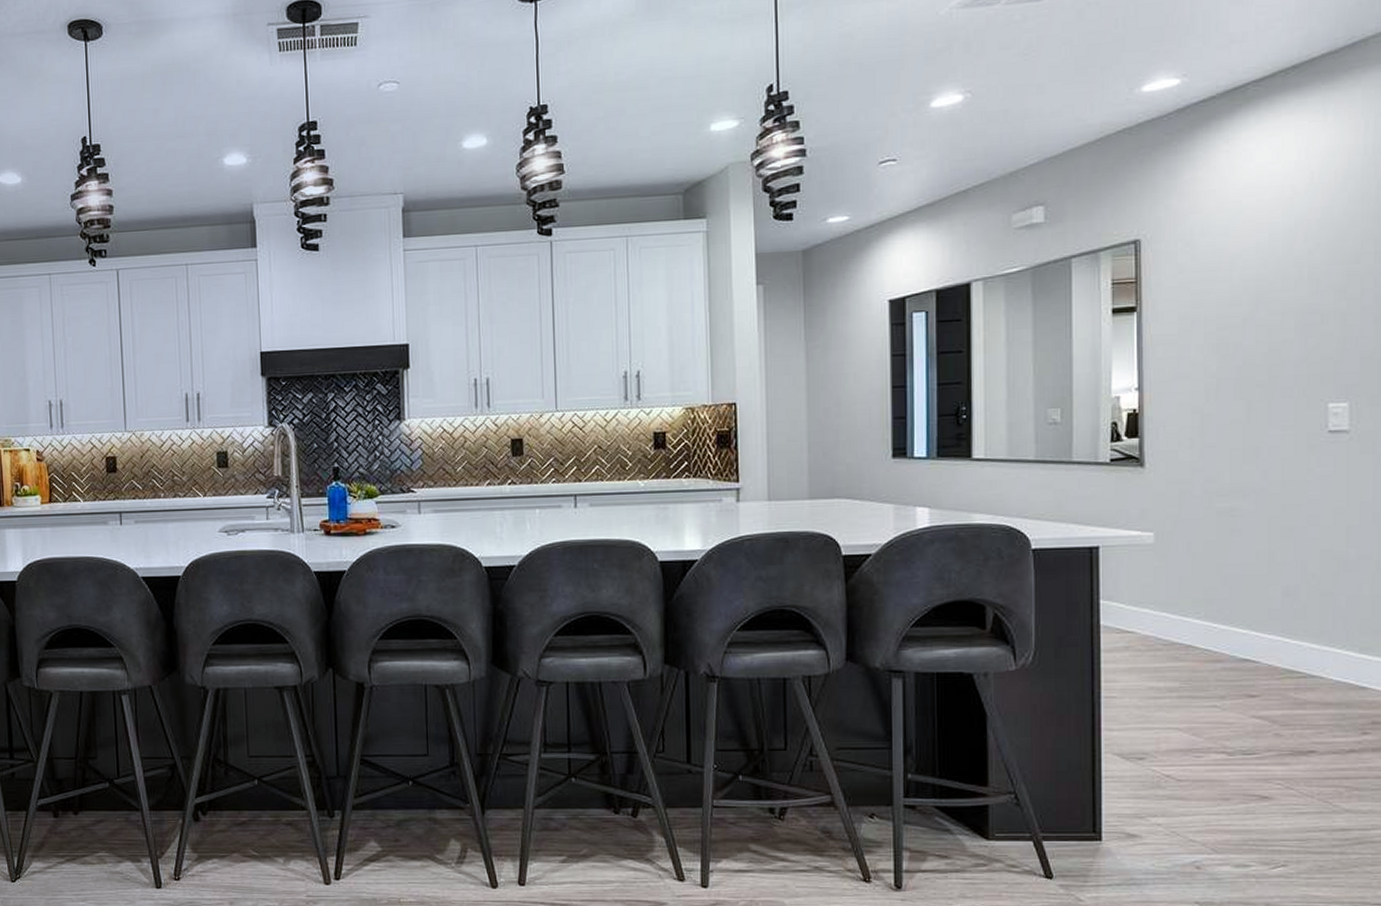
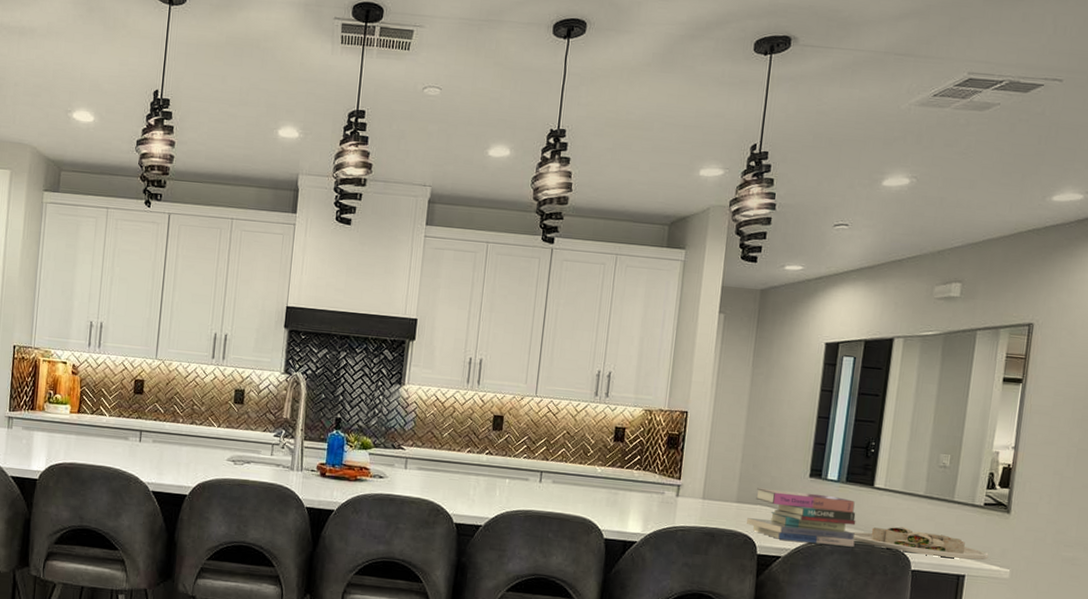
books: none [825,475,958,535] -> present [747,488,856,547]
platter: none [953,500,1125,529] -> present [852,526,989,561]

